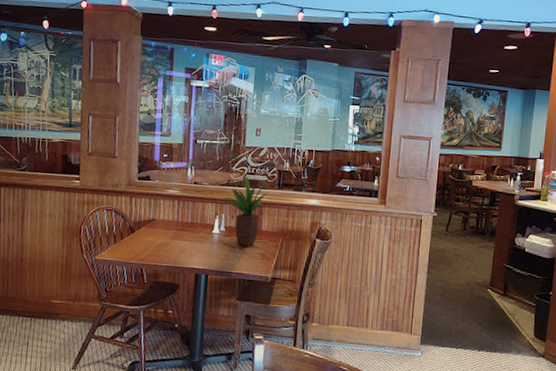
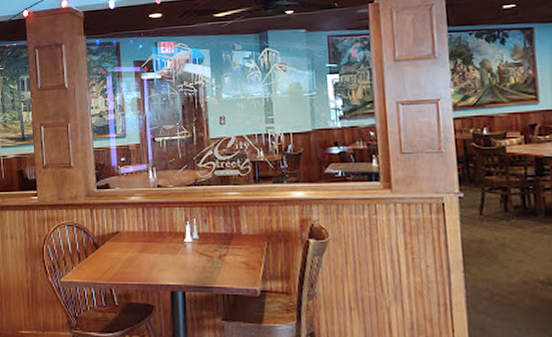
potted plant: present [219,176,269,247] -> none [188,172,244,255]

